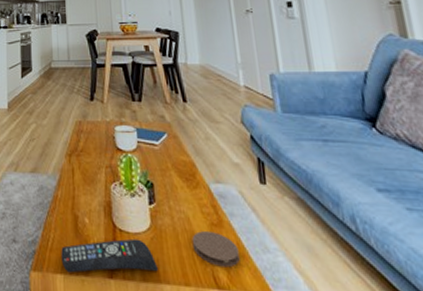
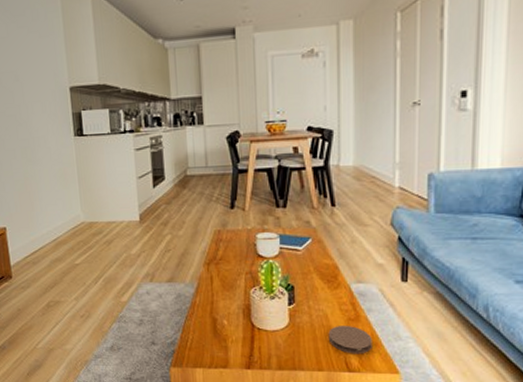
remote control: present [61,238,158,273] -> none [200,335,293,367]

